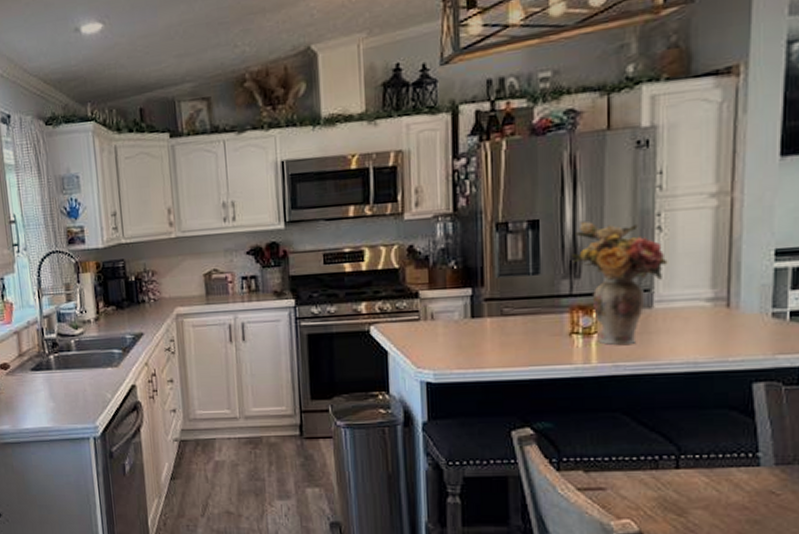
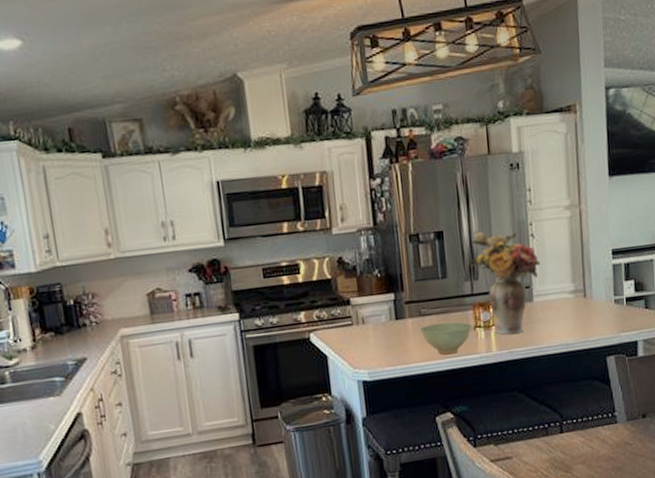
bowl: none [501,325,568,362] -> present [421,322,472,355]

